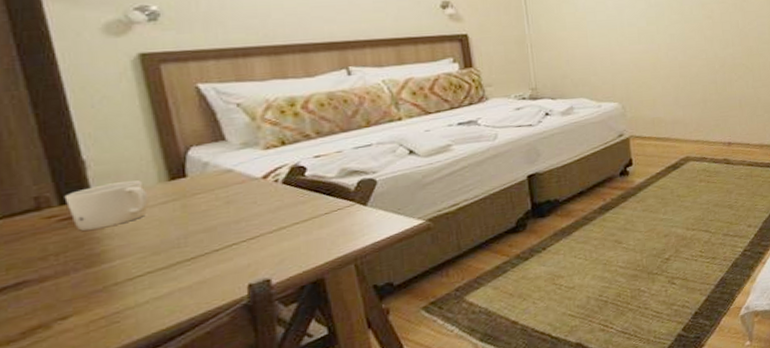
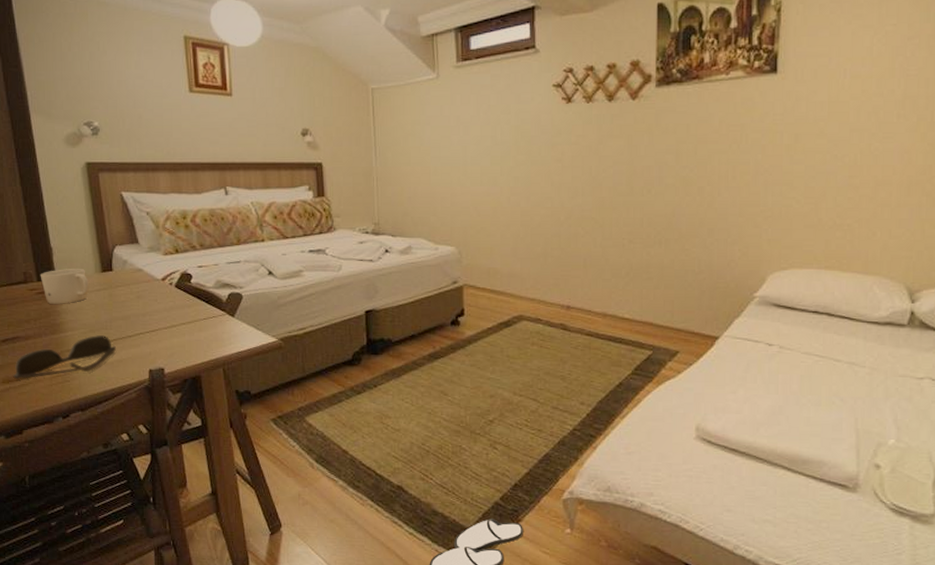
eyeglasses: none [17,255,197,337] -> present [13,335,117,379]

